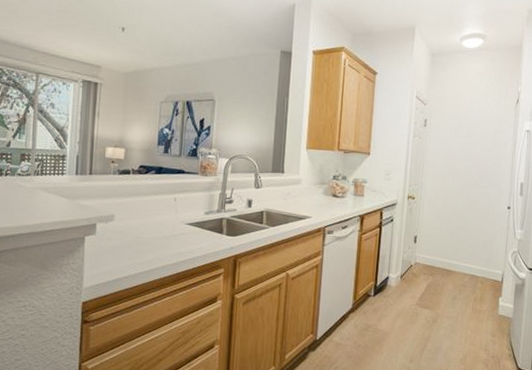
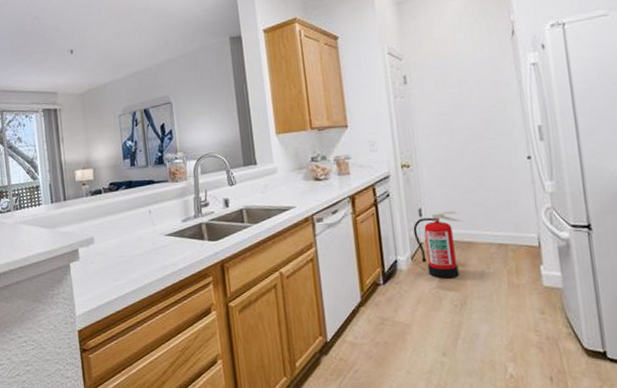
fire extinguisher: none [406,241,449,299] -> present [413,210,464,279]

